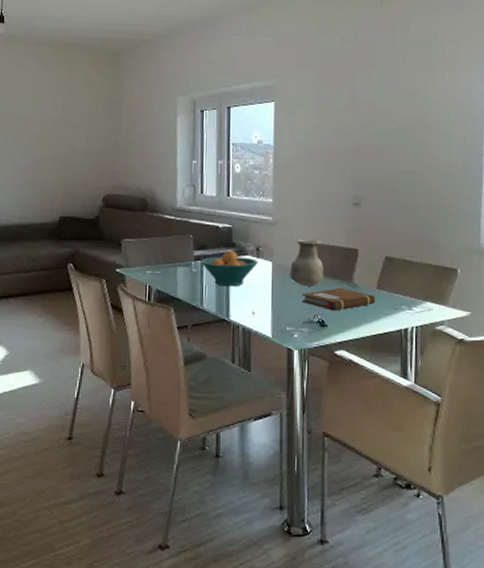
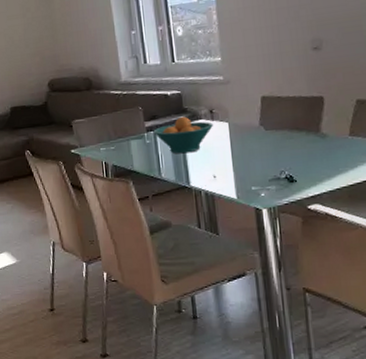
vase: present [290,239,324,286] -> none [248,92,287,143]
notebook: present [301,287,376,311] -> none [264,139,350,165]

